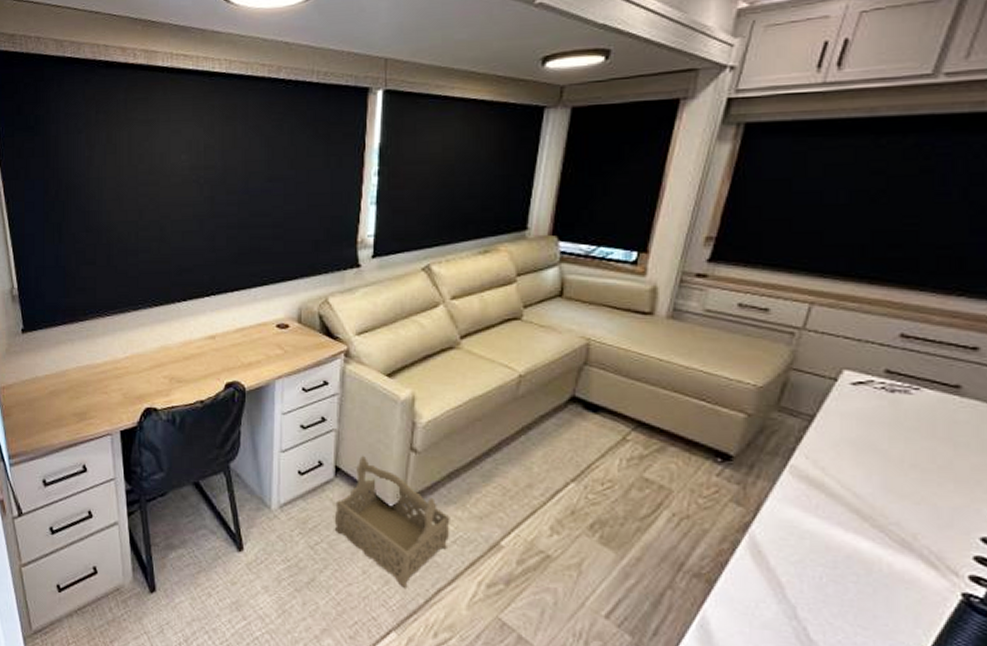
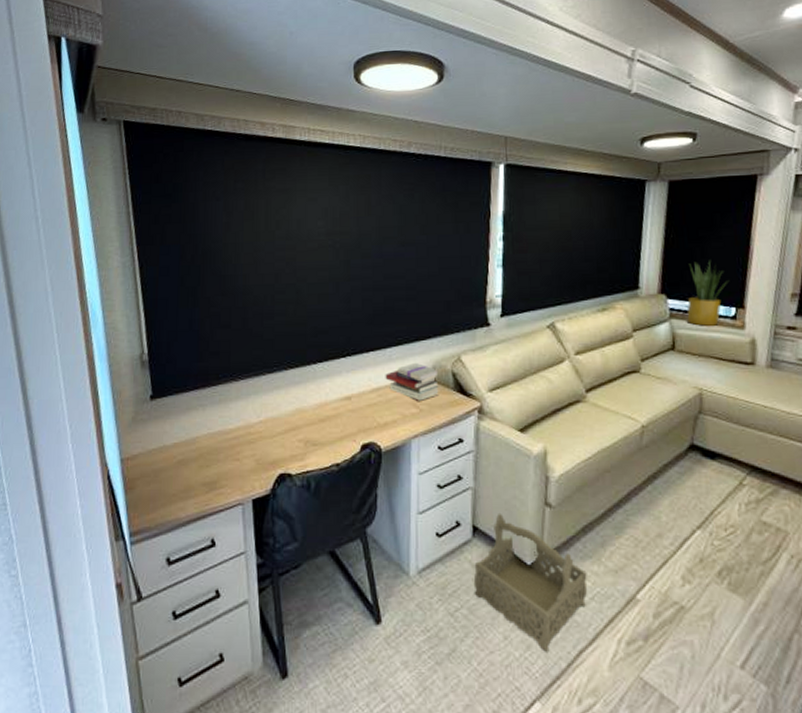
books: none [249,304,305,342] -> present [385,363,439,401]
planter: none [580,198,634,271] -> present [687,260,730,326]

